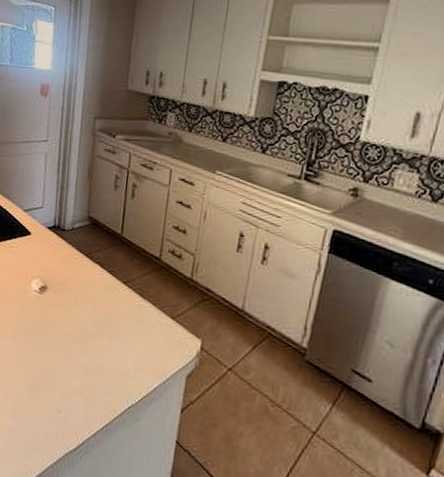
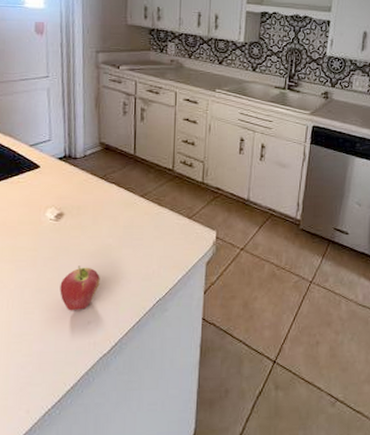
fruit: none [35,346,75,396] -> present [60,266,100,311]

